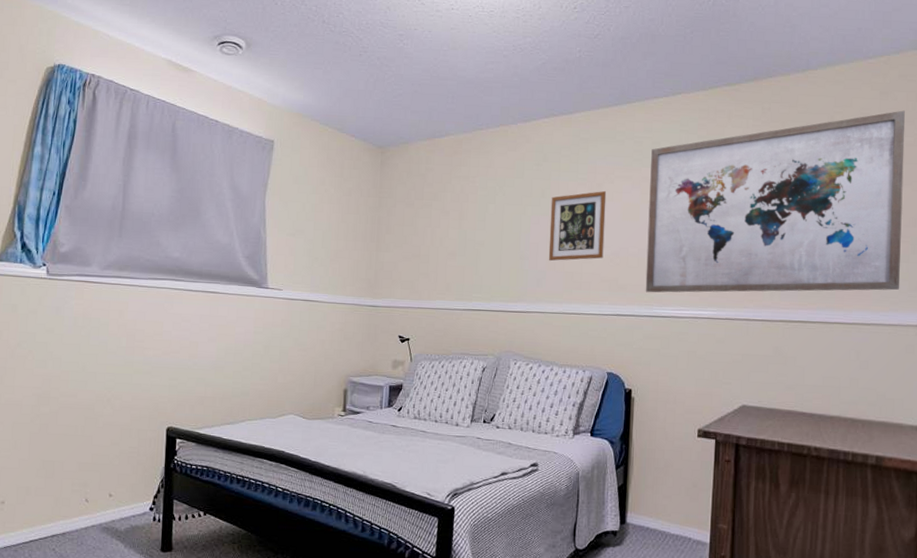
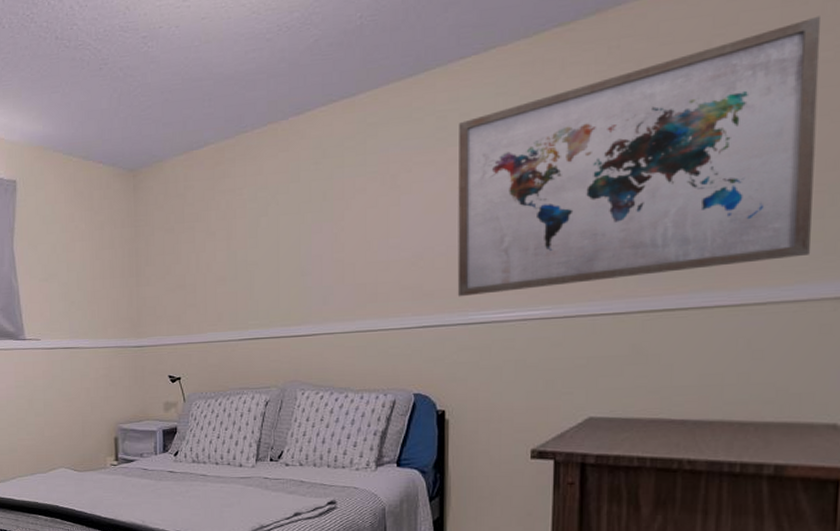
picture frame: present [548,190,607,262] -> none [335,182,403,274]

